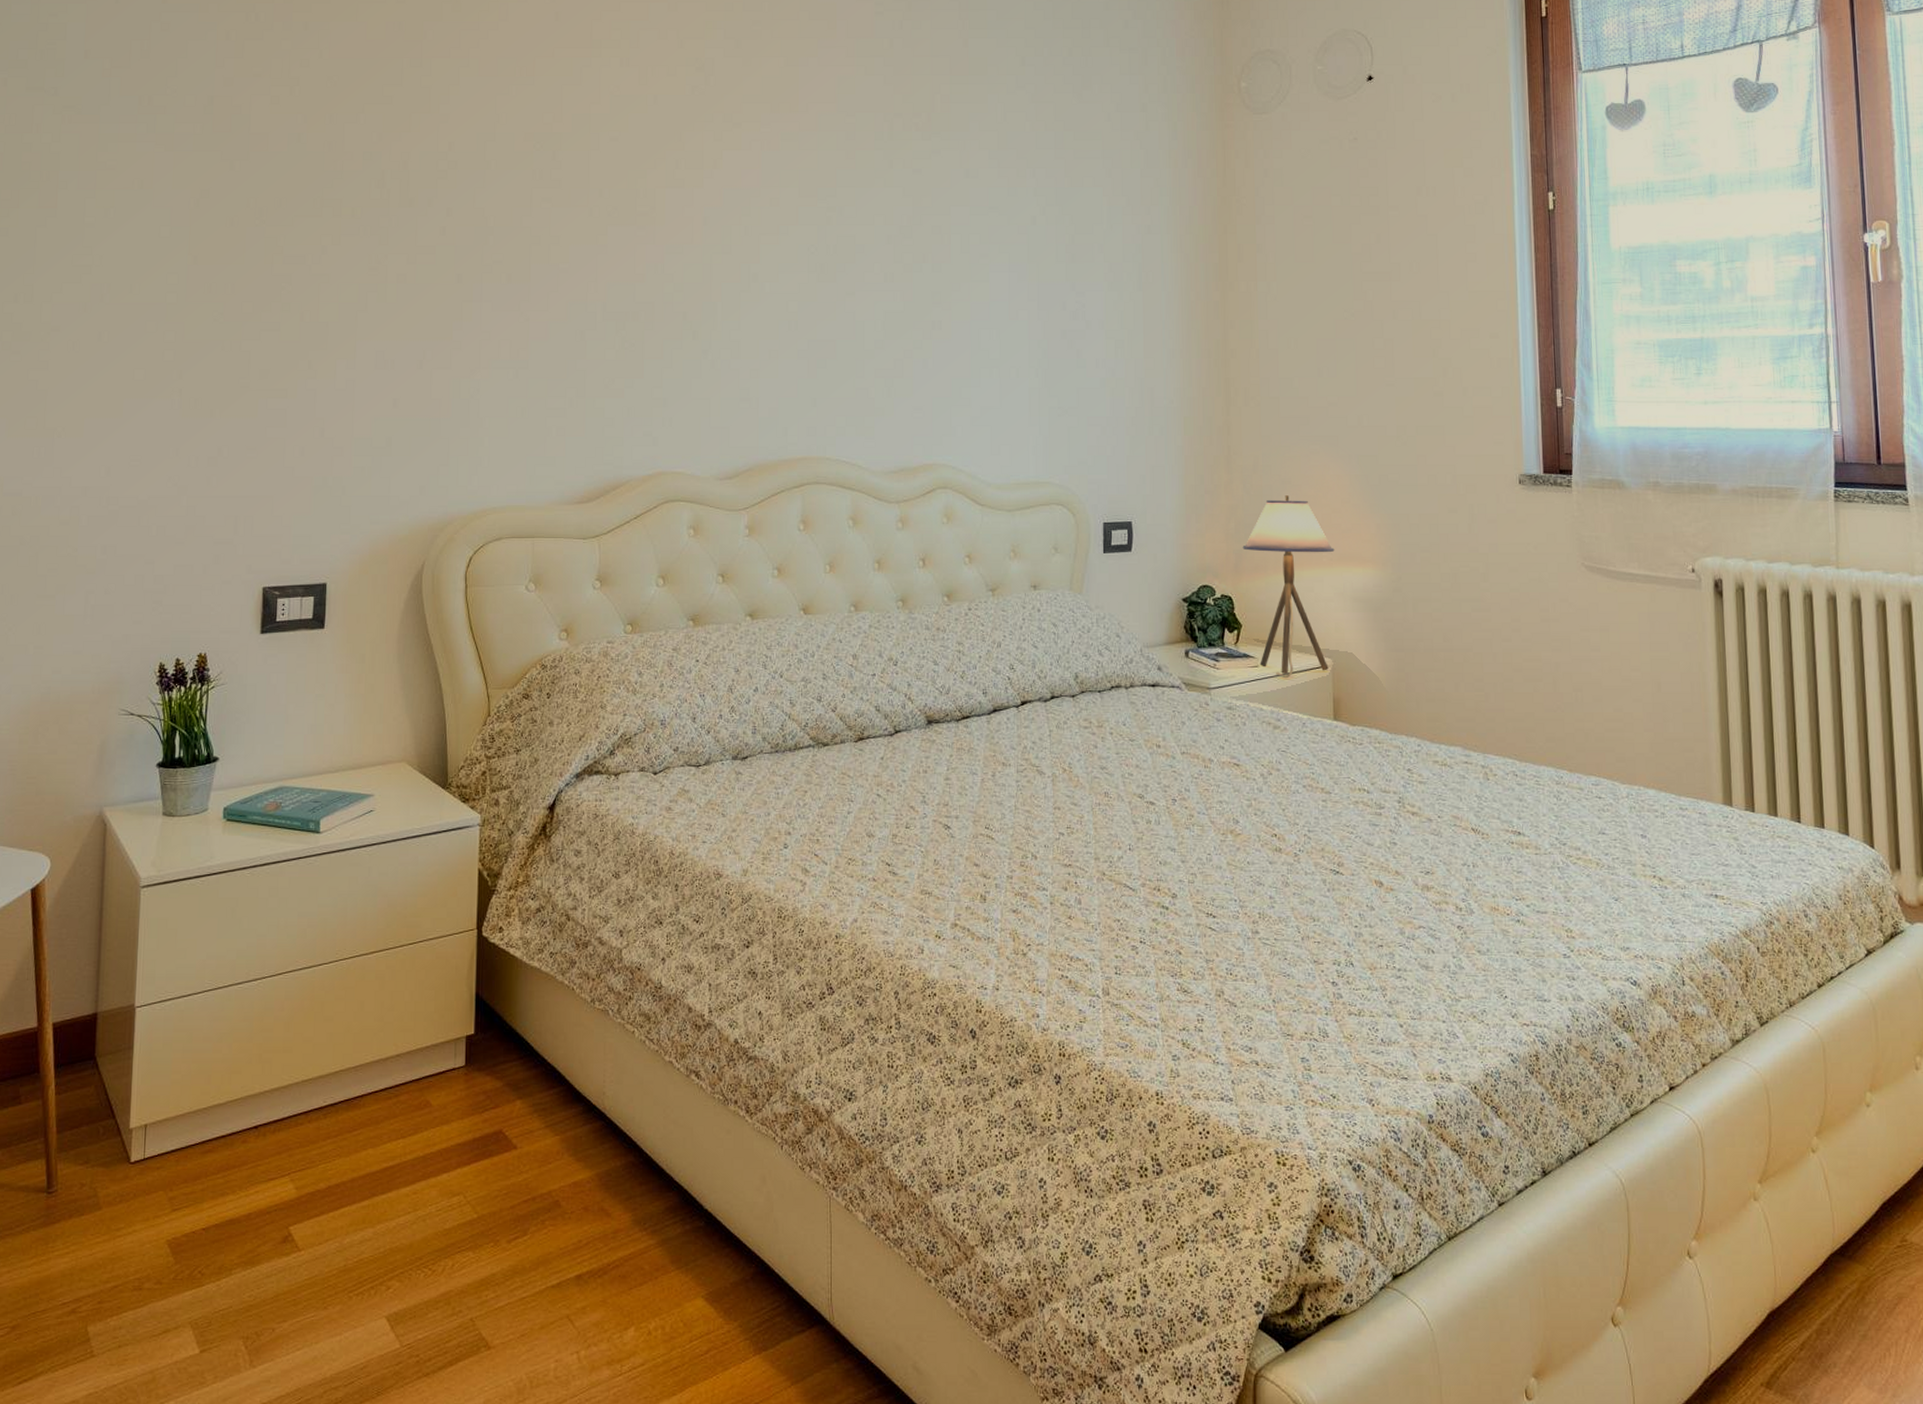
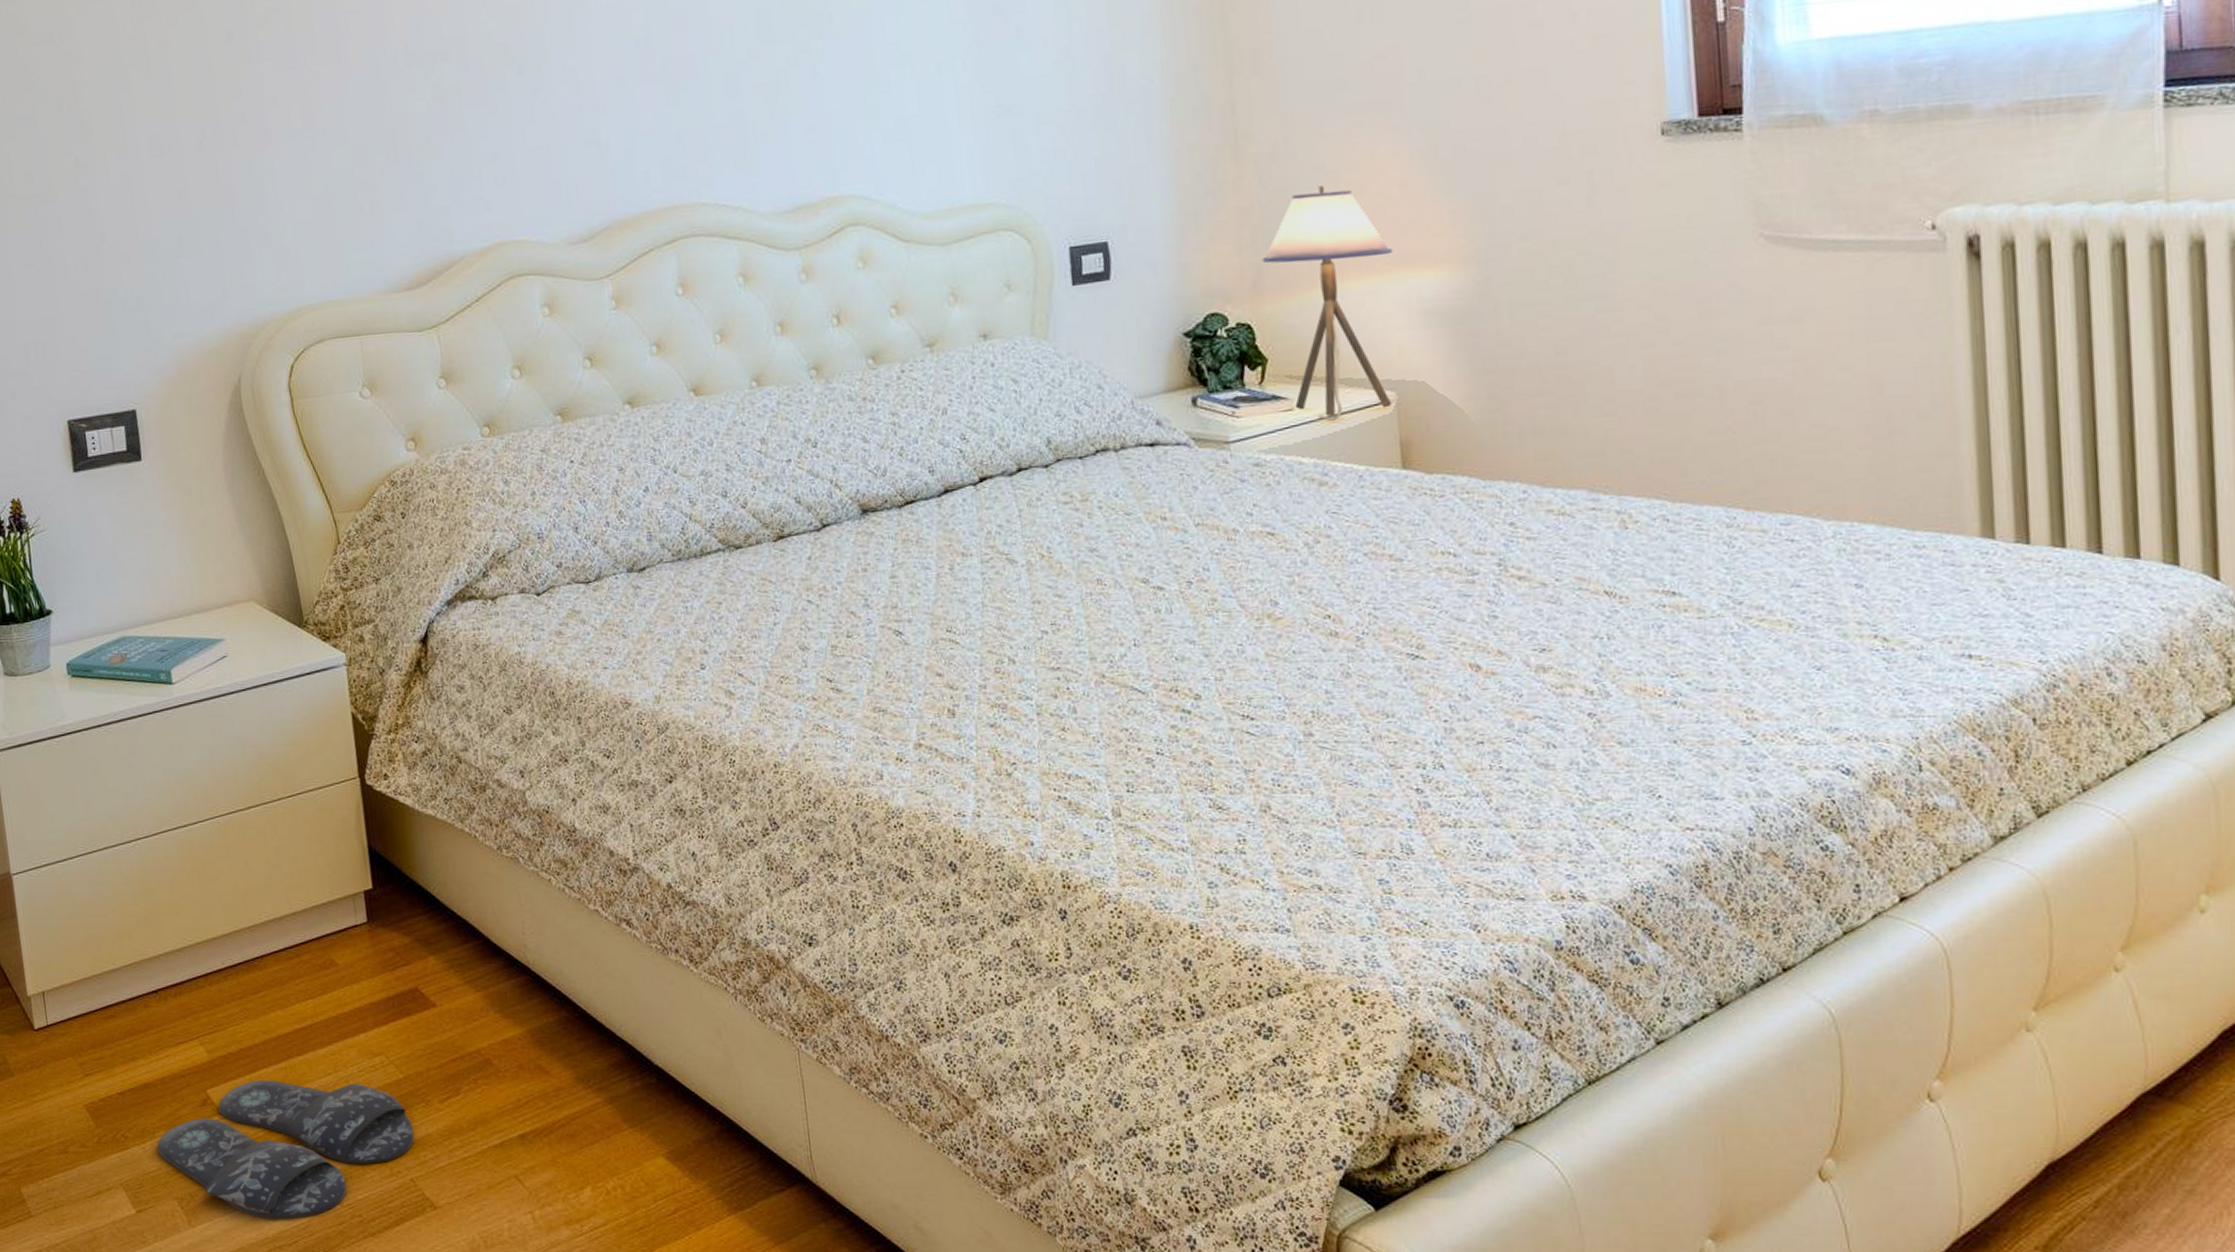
slippers: none [232,1218,479,1359] -> present [157,1080,415,1219]

